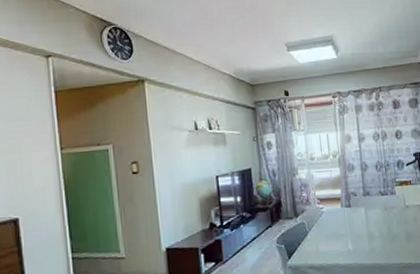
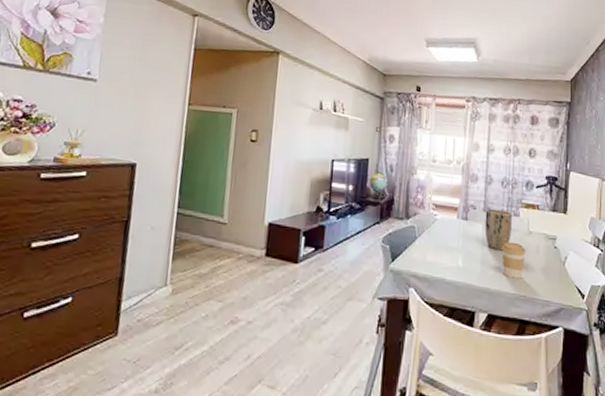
plant pot: none [365,191,391,229] -> present [484,208,512,251]
coffee cup: none [384,218,406,251] -> present [502,241,526,279]

